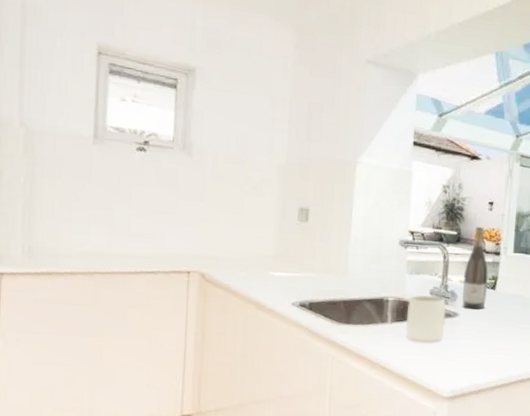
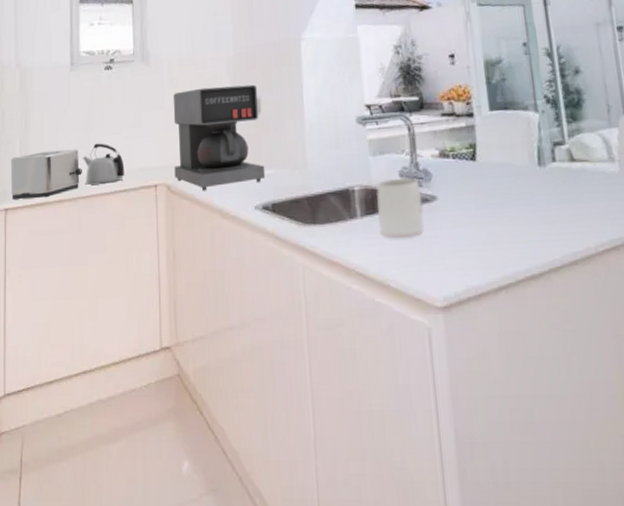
toaster: none [8,220,102,268] -> present [10,149,82,200]
kettle: none [103,222,154,264] -> present [82,143,125,186]
coffee maker: none [210,187,307,284] -> present [173,84,266,191]
wine bottle: present [462,226,488,309] -> none [434,85,468,189]

